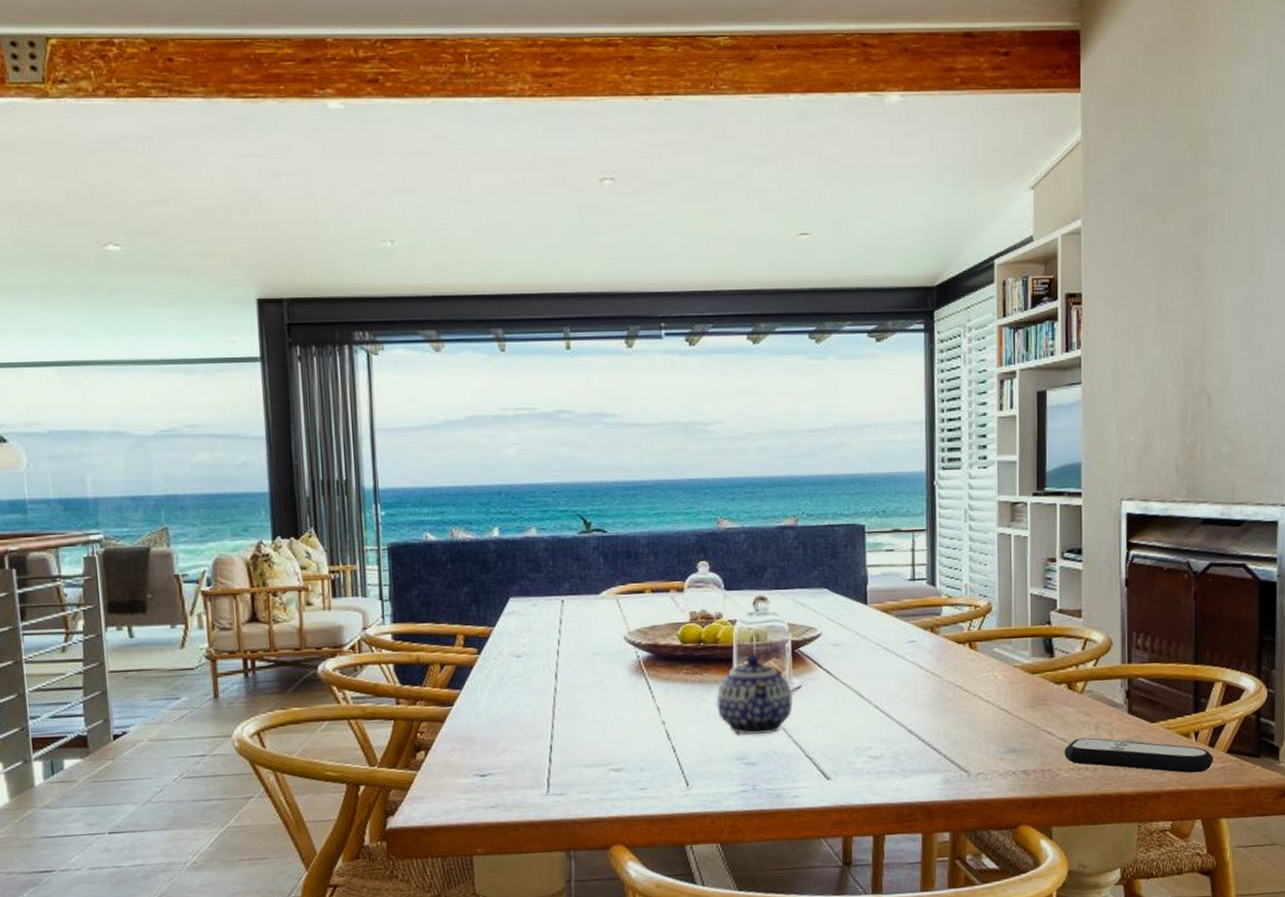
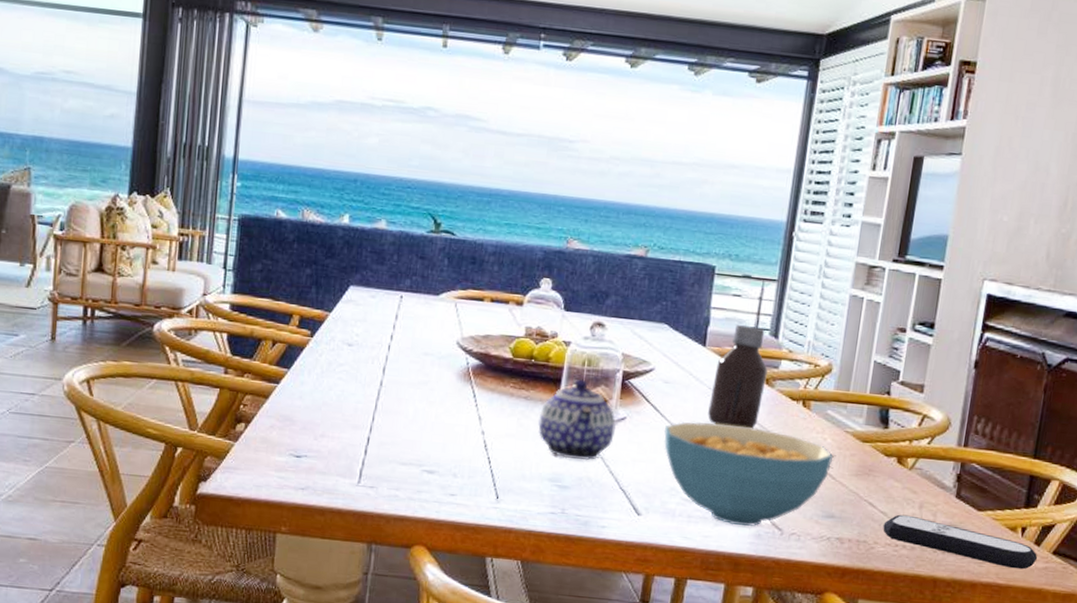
cereal bowl: none [841,676,1007,775] -> present [663,422,833,527]
bottle: none [879,578,931,679] -> present [708,324,768,429]

